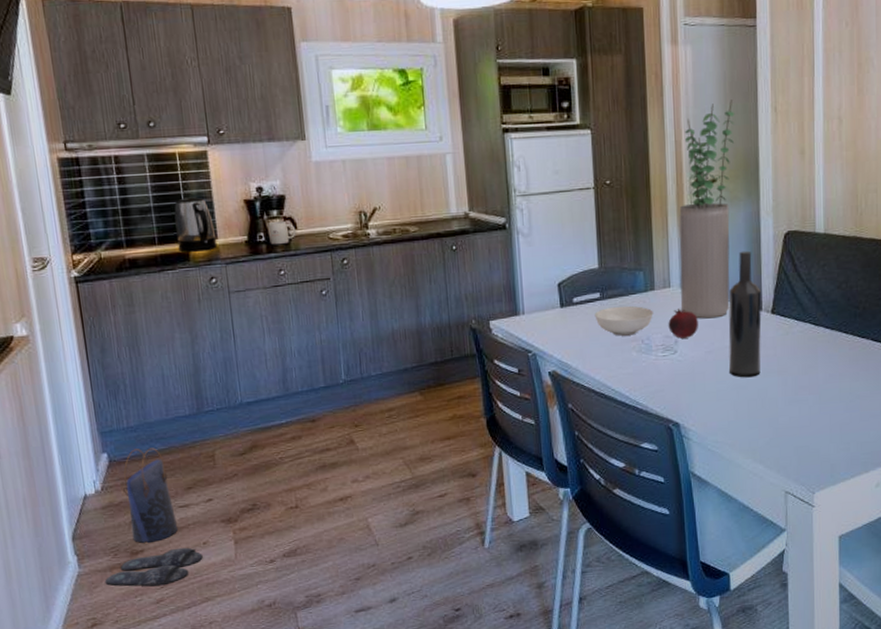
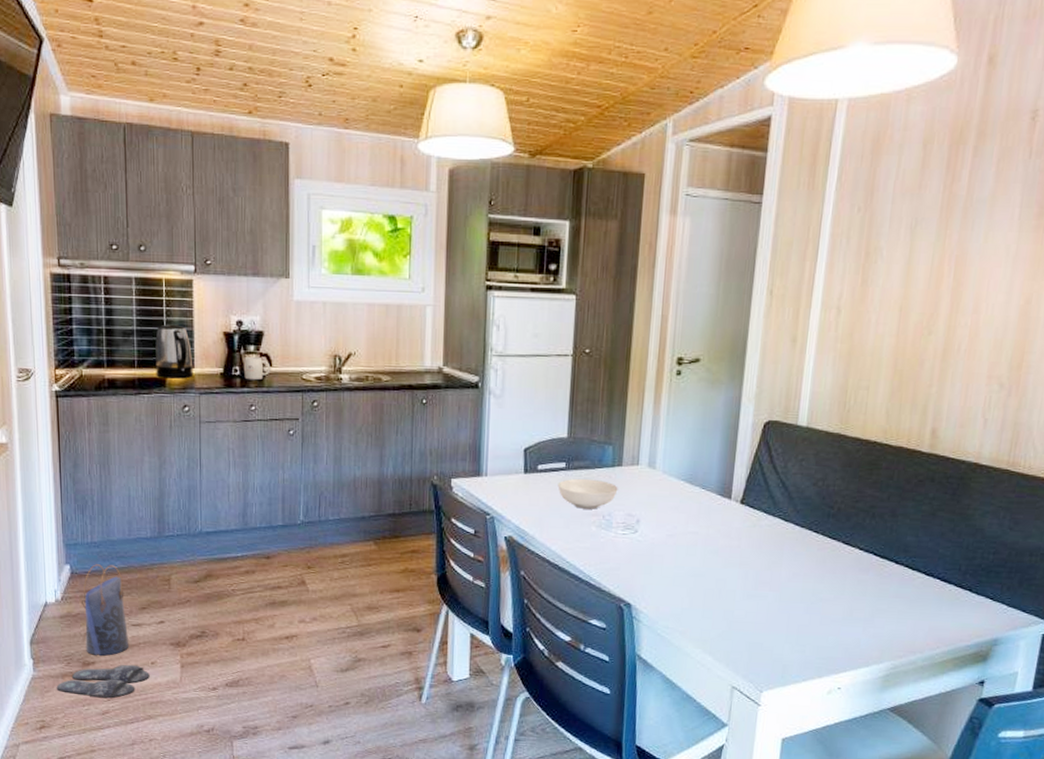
fruit: present [668,309,698,339] -> none [631,488,663,519]
vase: present [679,100,735,319] -> none [646,278,728,502]
wine bottle: present [728,250,762,378] -> none [689,436,732,567]

